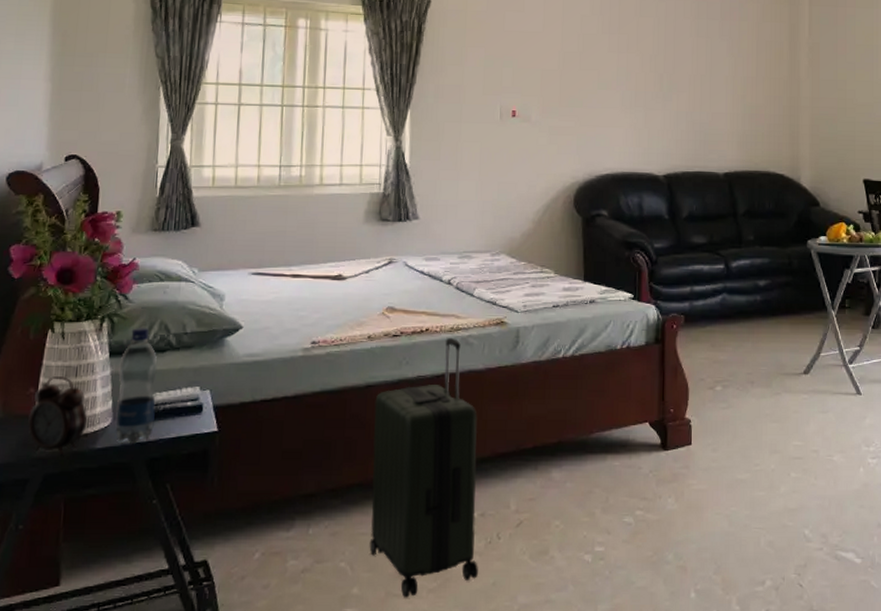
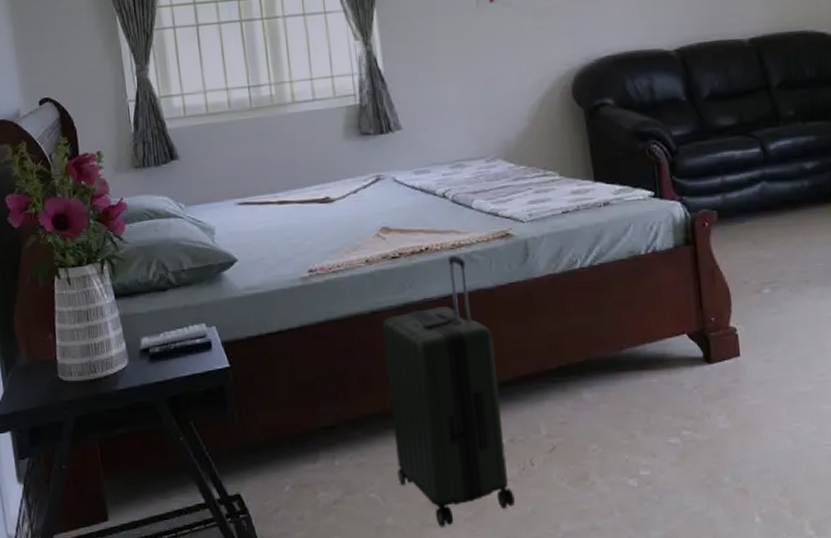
alarm clock: present [28,376,88,456] -> none [52,321,107,398]
bottle: present [115,328,158,443] -> none [125,268,168,382]

